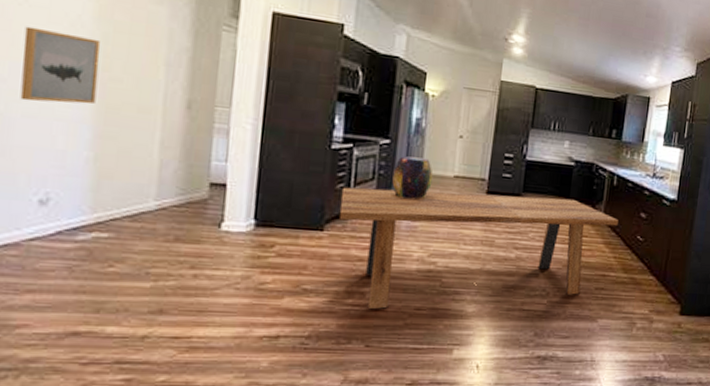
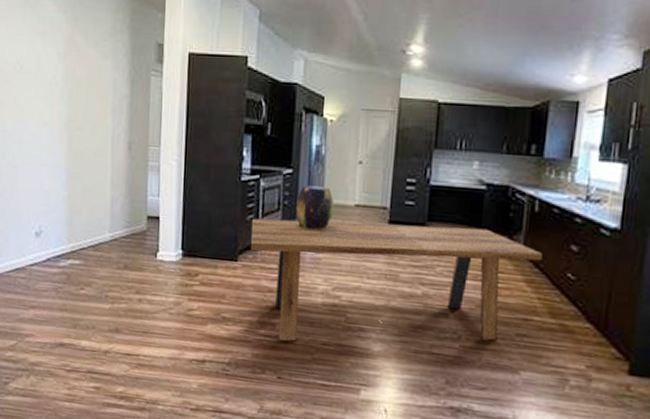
wall art: present [20,26,101,104] -> none [21,89,69,151]

